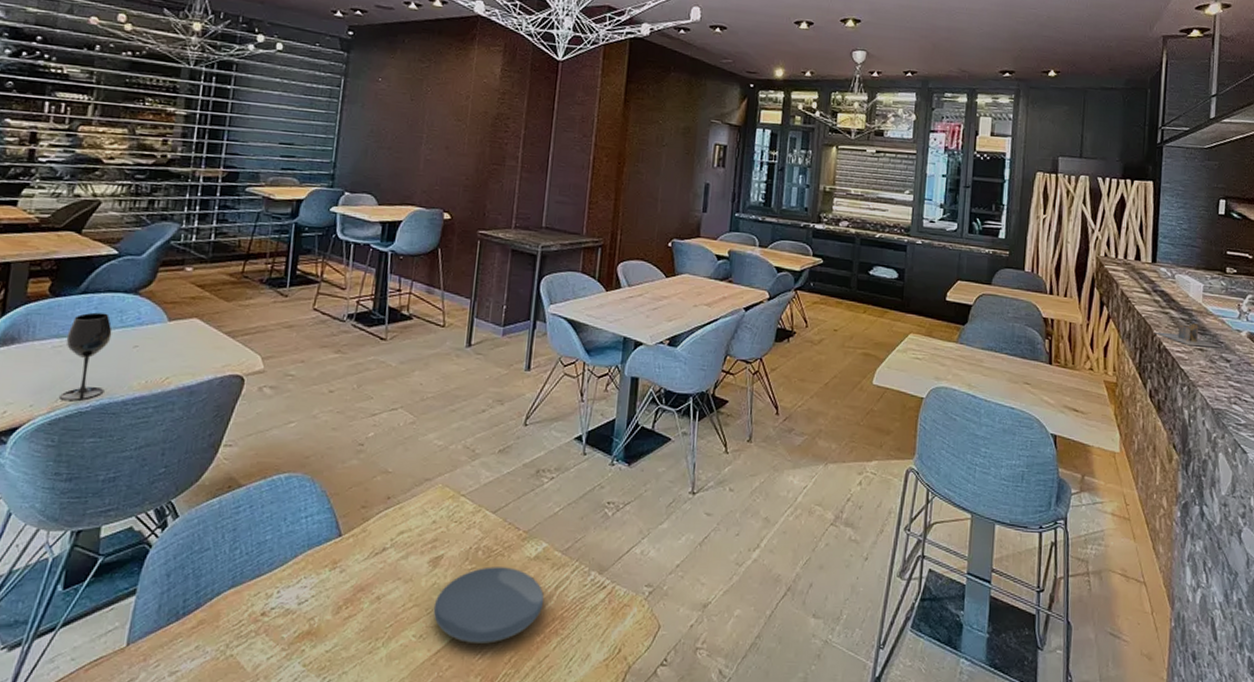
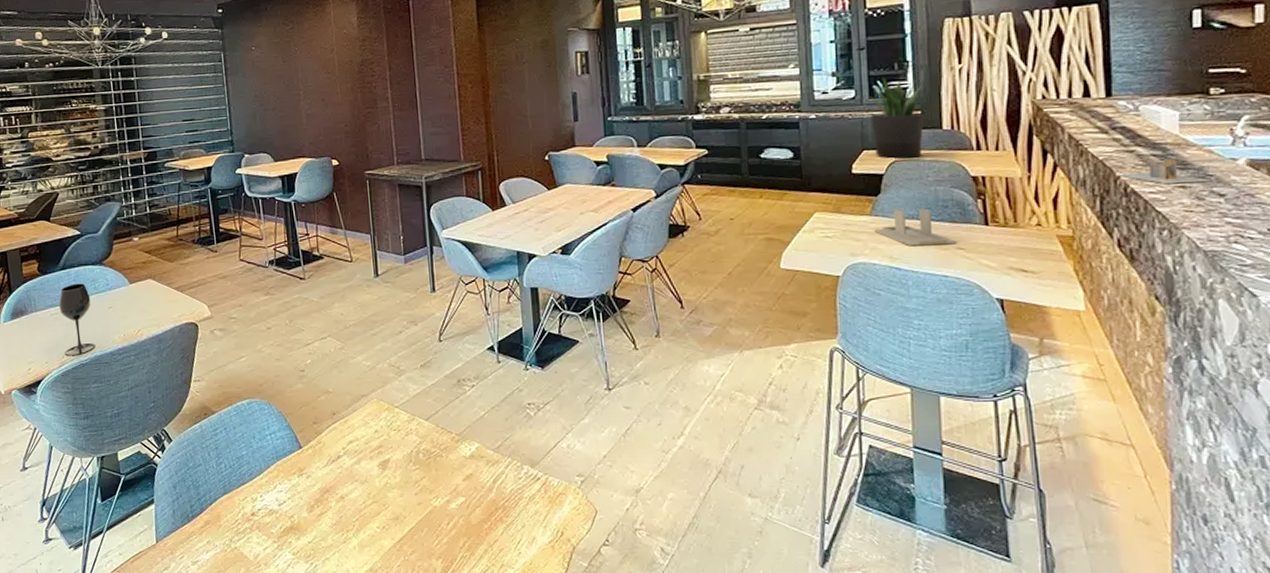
plate: present [433,566,545,644] -> none [389,466,486,532]
napkin holder: none [958,340,1025,379] -> present [875,208,957,247]
planter: none [967,215,1012,294] -> present [869,76,924,159]

